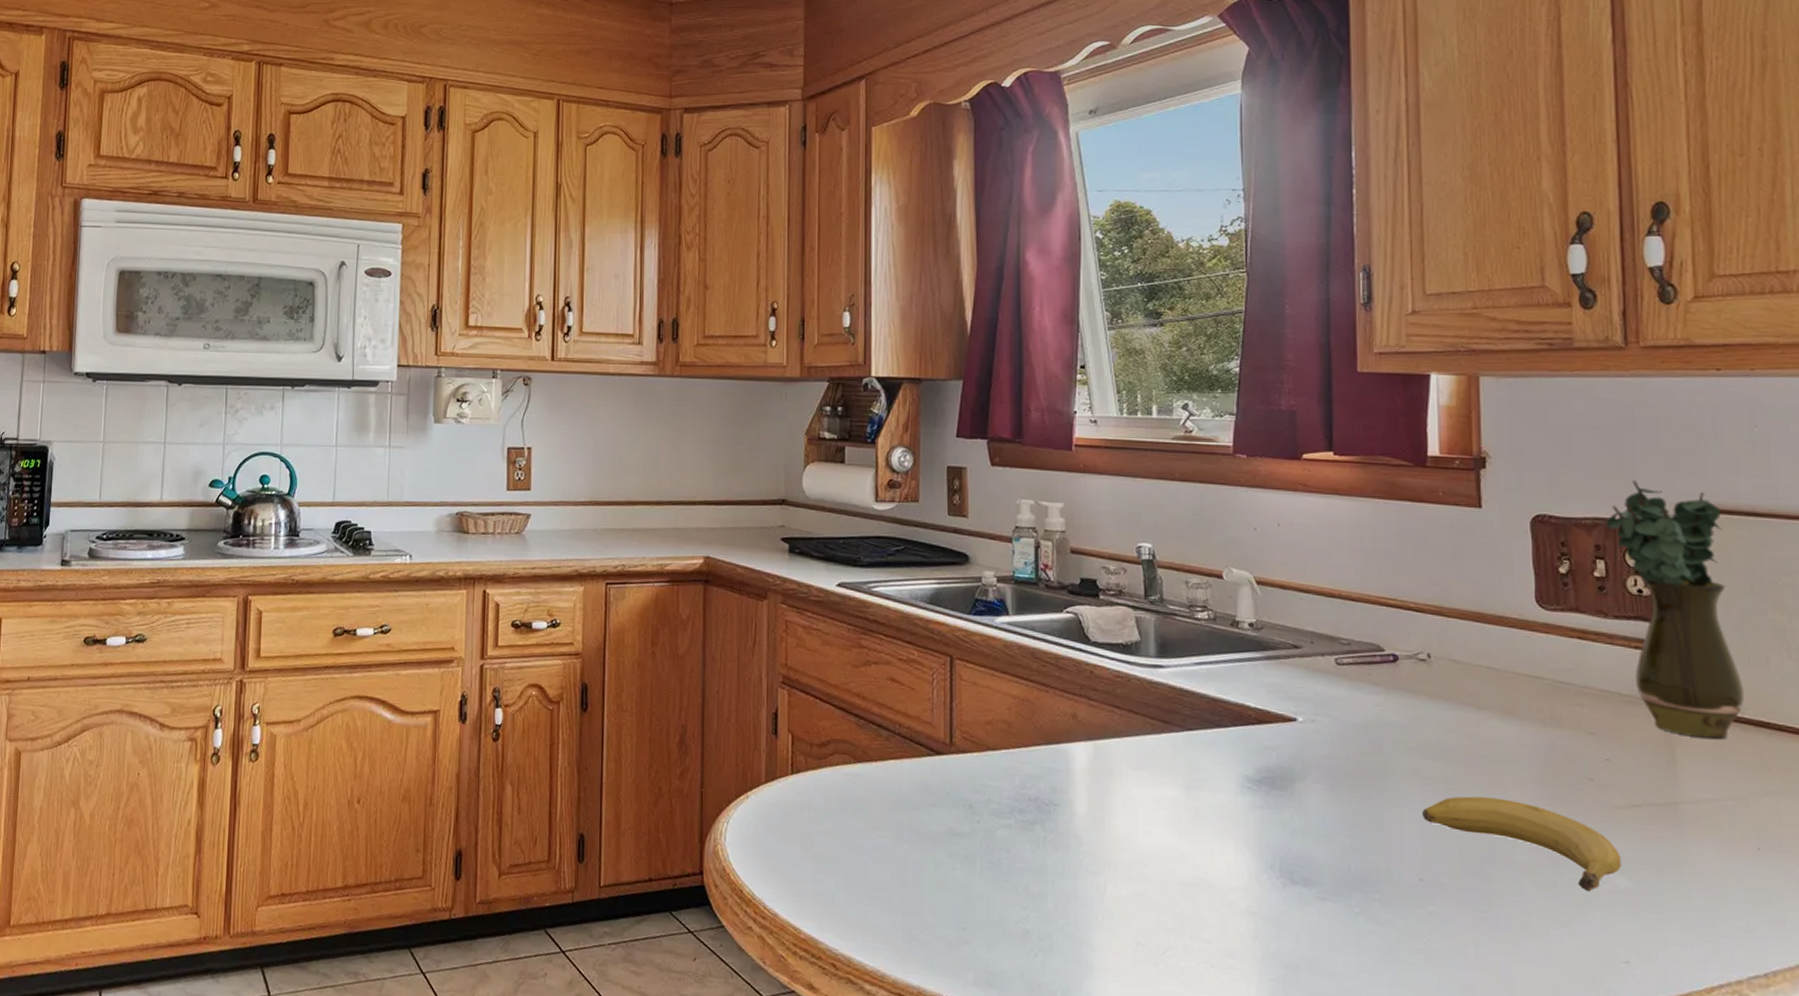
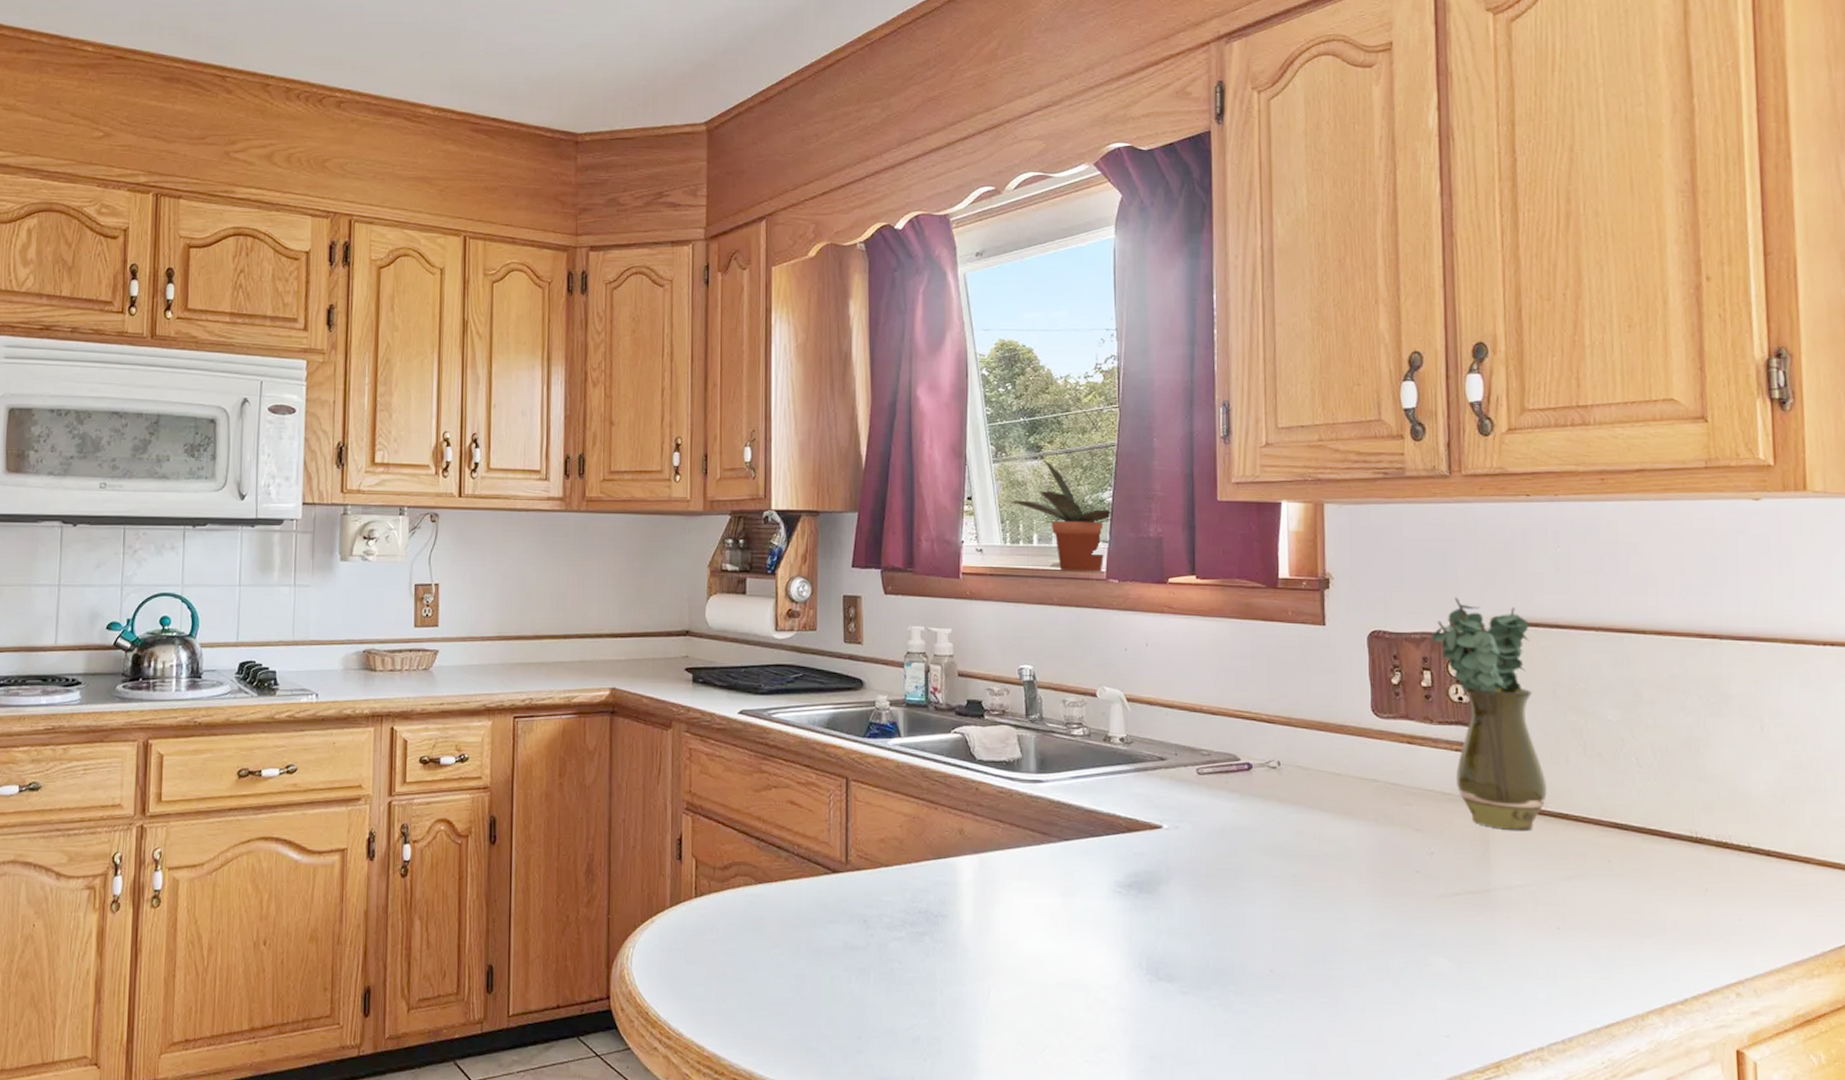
potted plant: none [1127,326,1237,447] -> present [1010,459,1110,573]
fruit: present [1422,796,1622,892] -> none [1272,892,1444,974]

